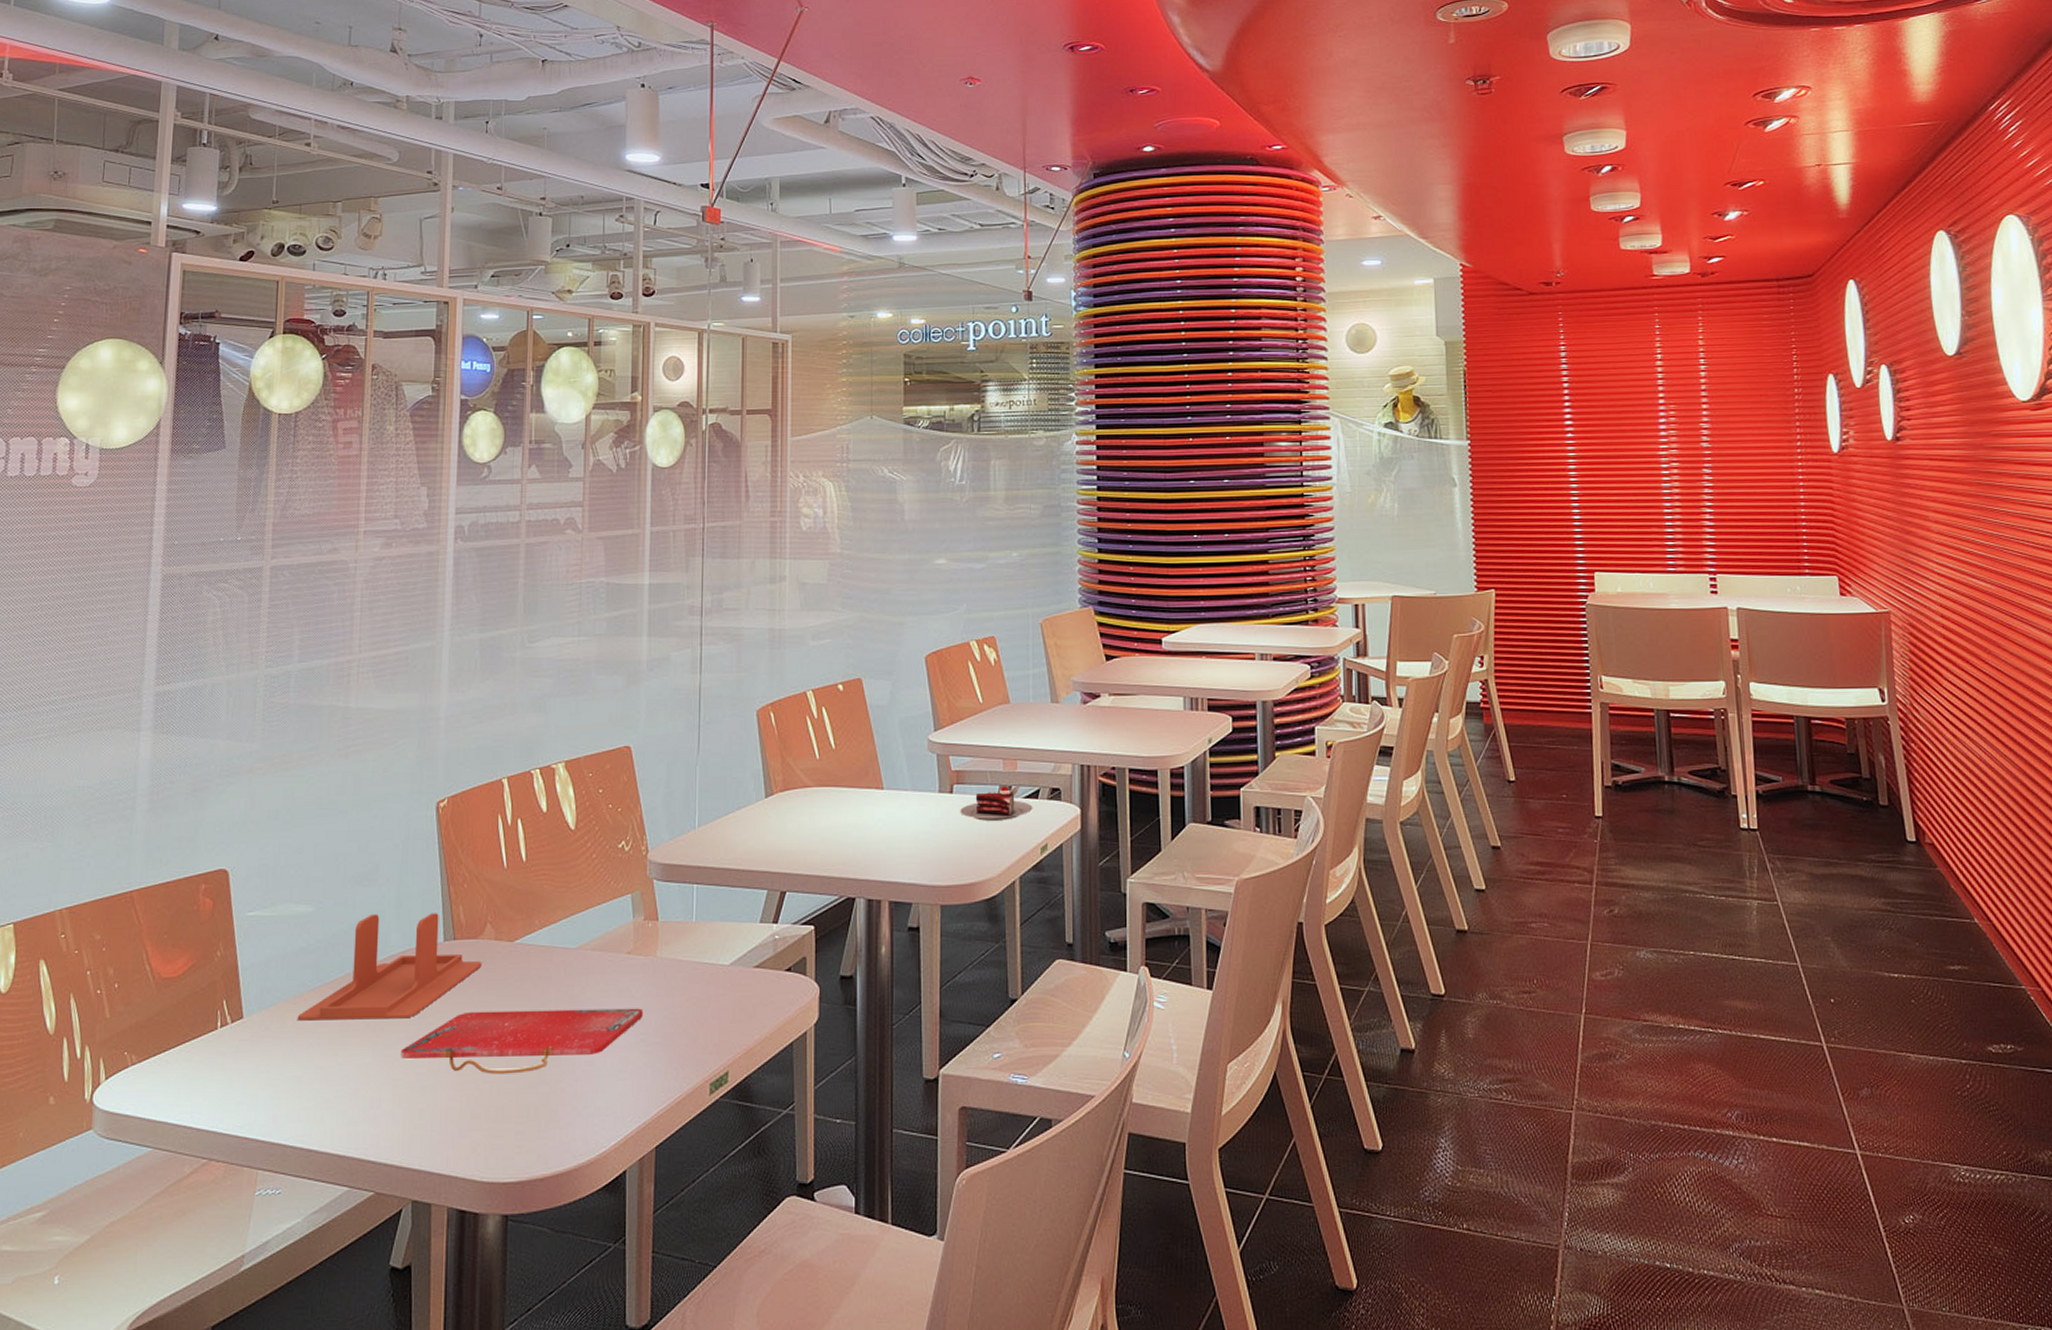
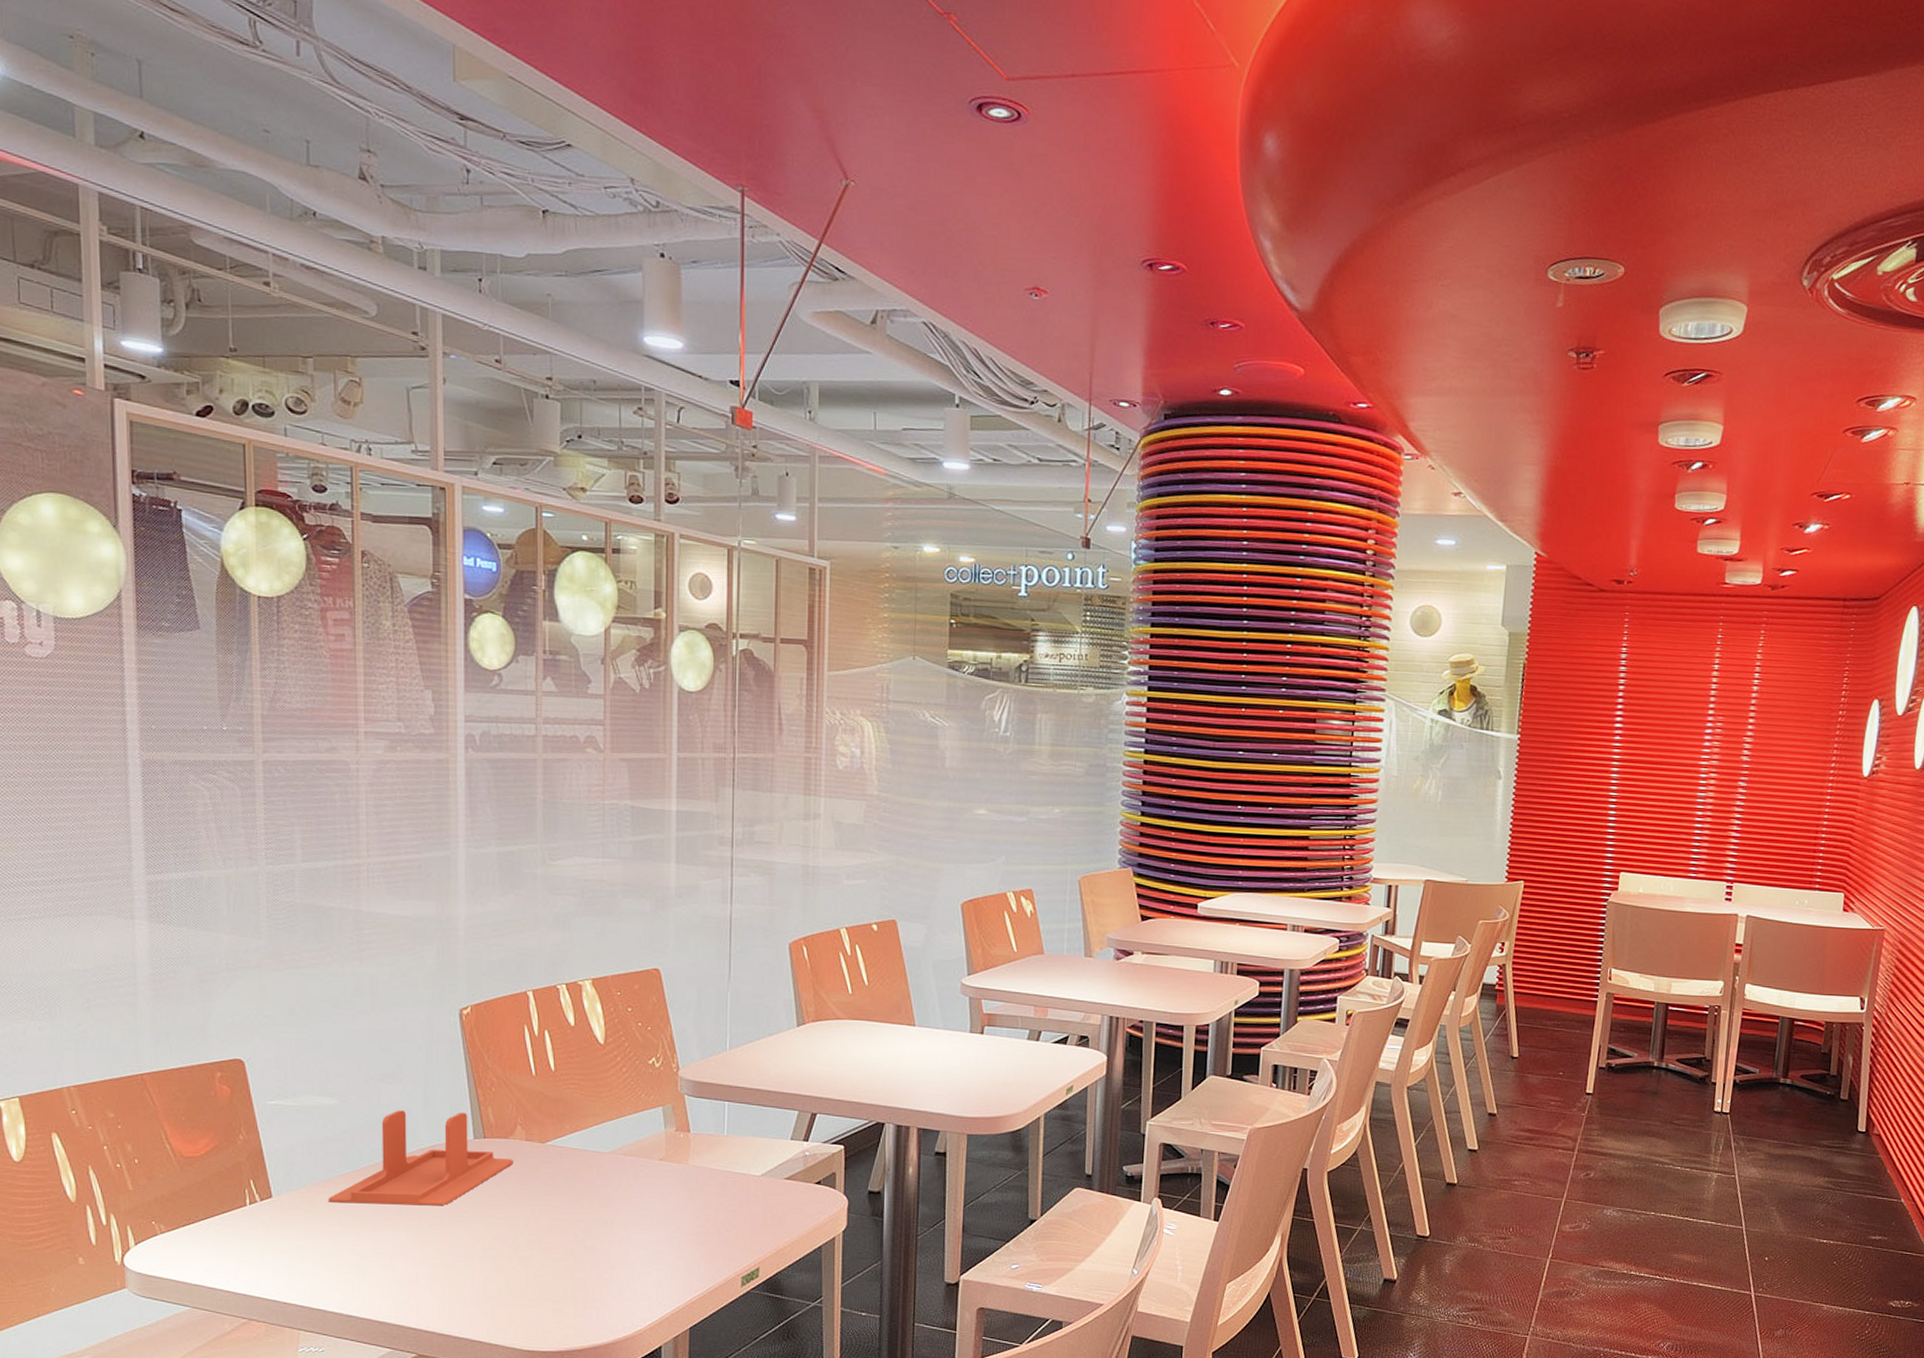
tray: present [400,1008,644,1074] -> none [435,1203,676,1260]
cake slice: present [960,784,1033,821] -> none [990,1030,1061,1062]

